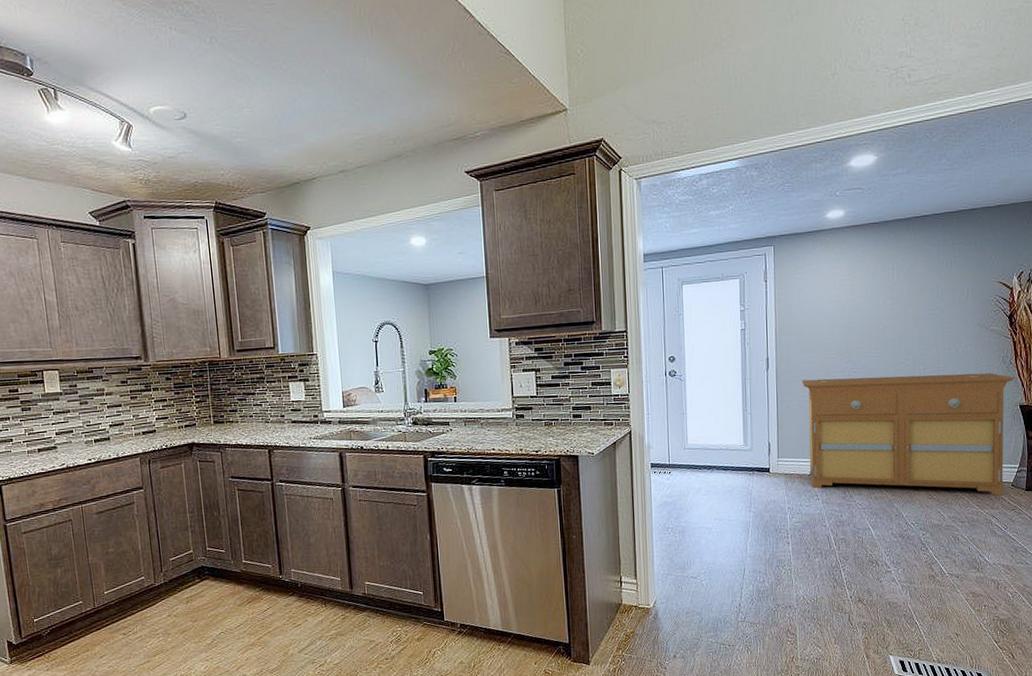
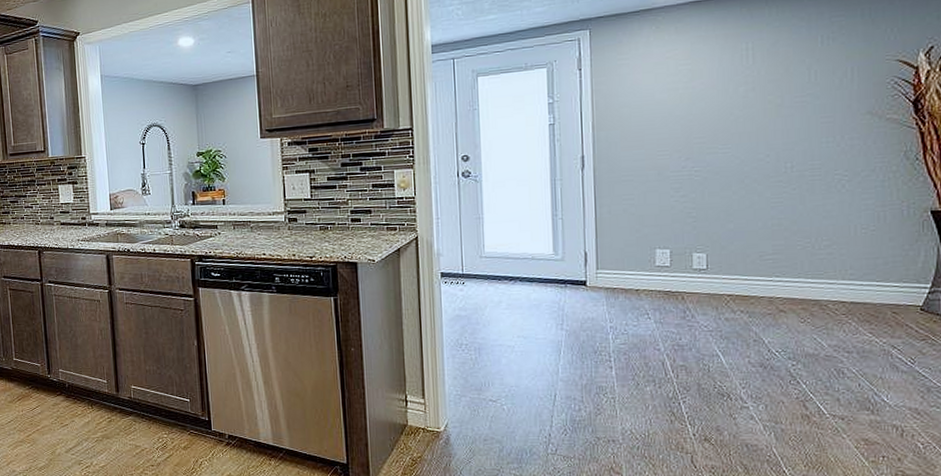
sideboard: present [801,373,1015,496] -> none [626,171,923,322]

